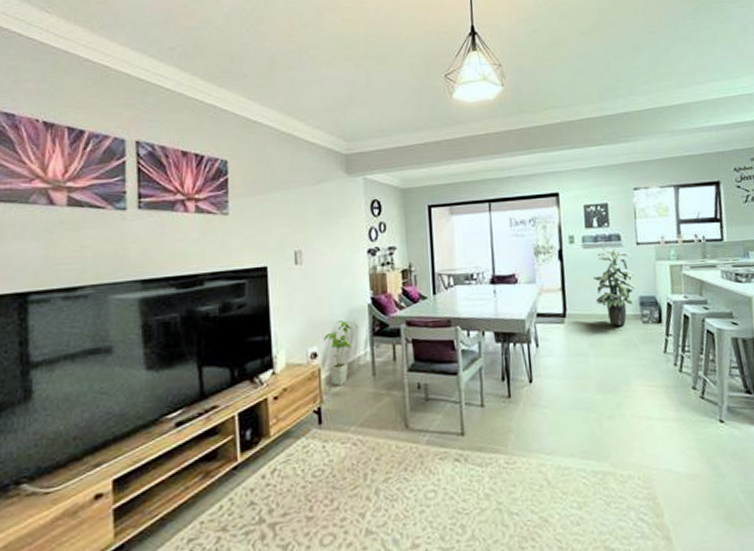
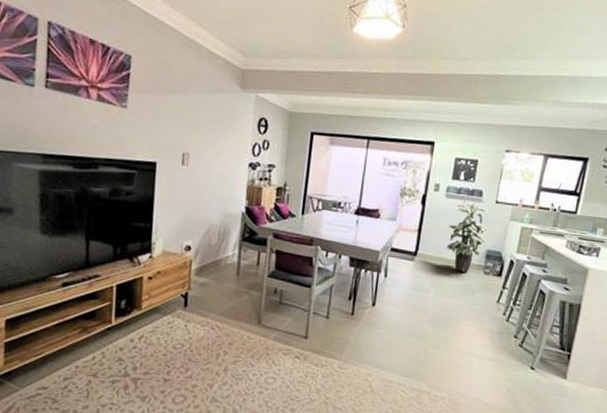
house plant: present [324,320,358,386] -> none [198,222,230,278]

